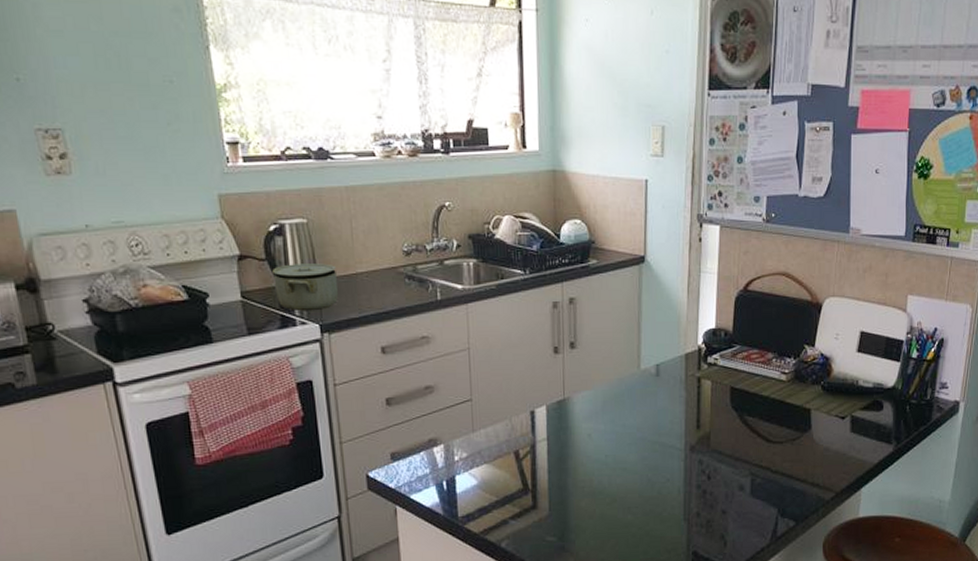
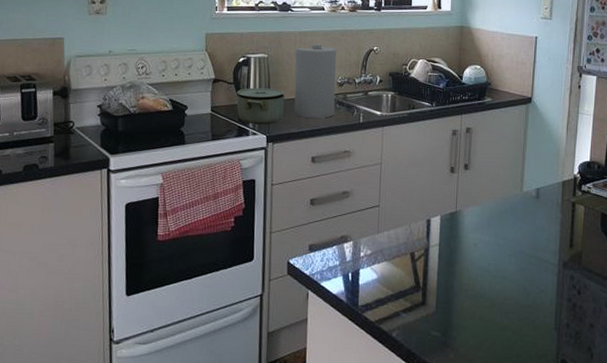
paper towel holder: none [342,201,403,298] -> present [294,43,337,118]

